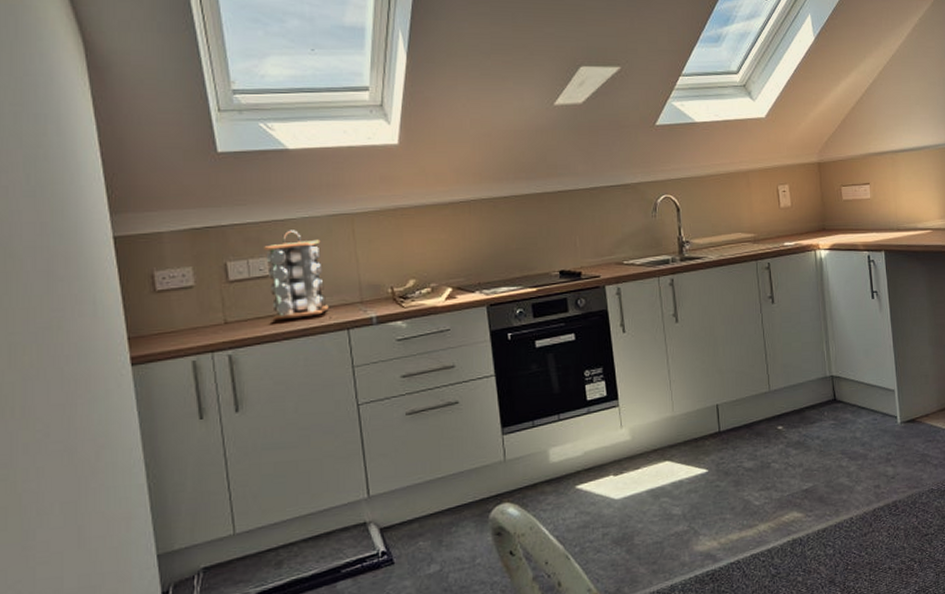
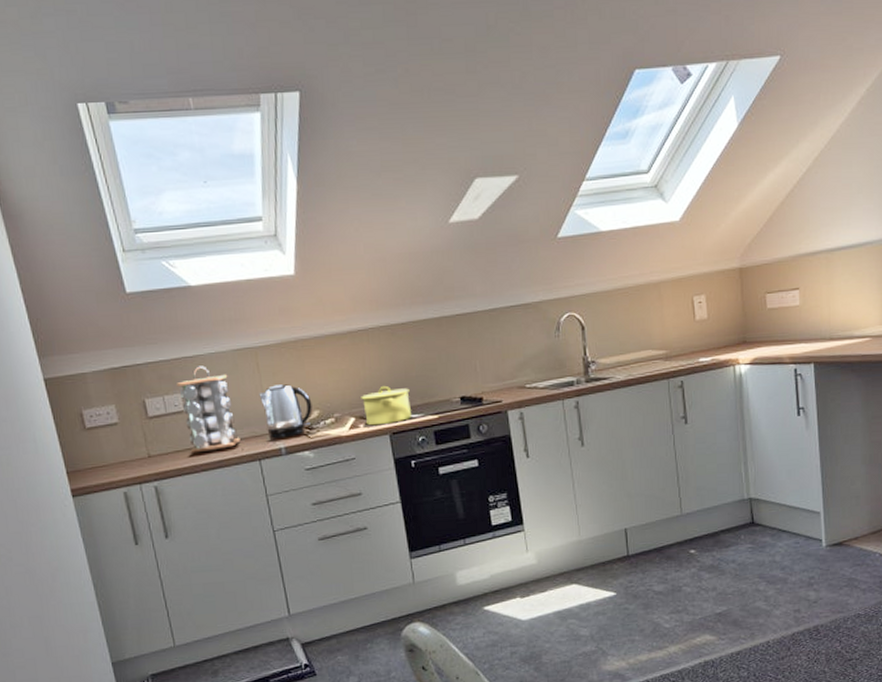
kettle: none [352,252,408,309] -> present [259,384,313,440]
cooking pot: none [459,258,510,297] -> present [361,386,411,426]

